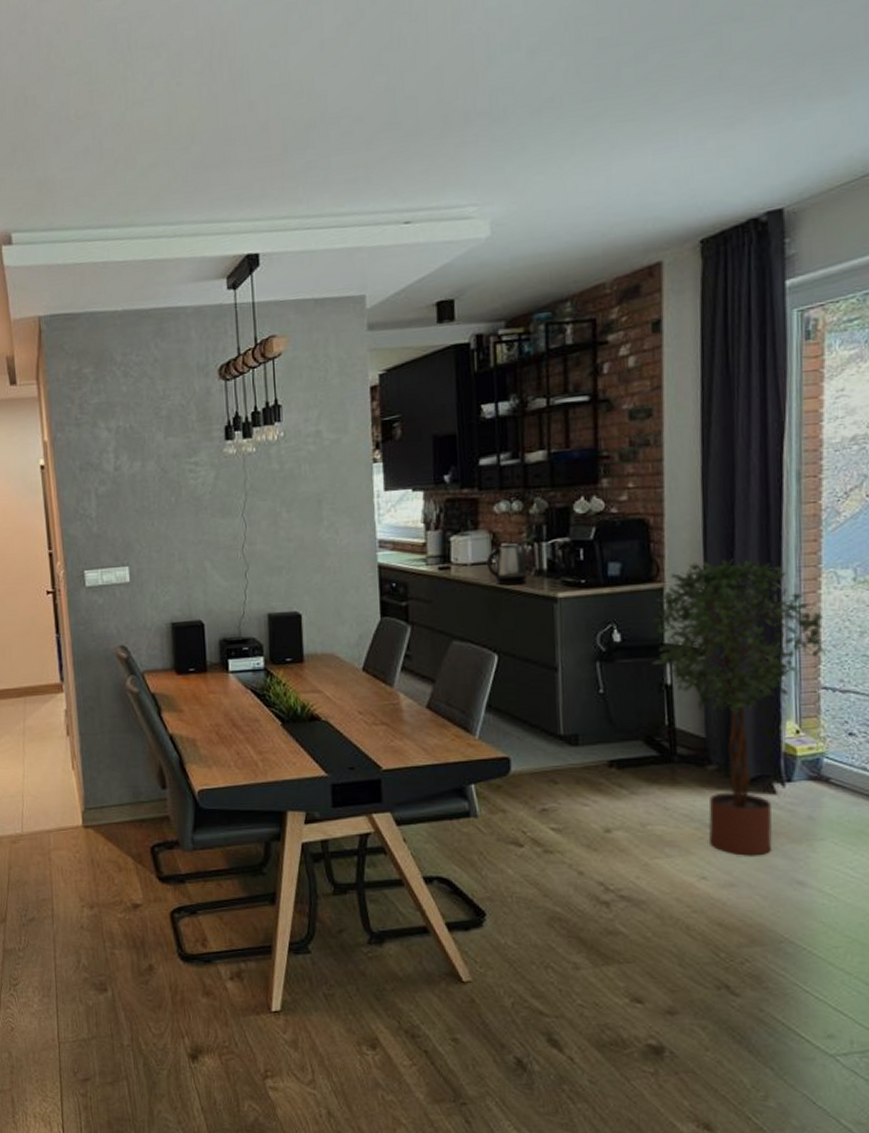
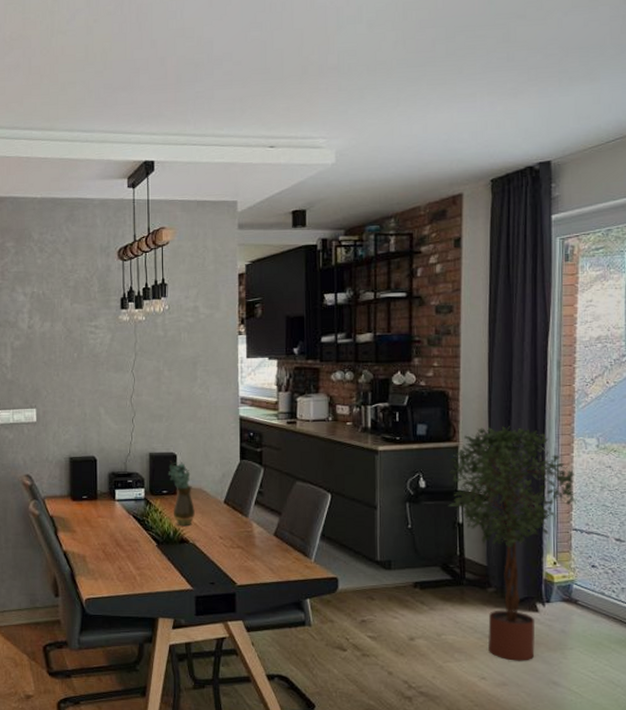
vase: none [291,622,327,700] -> present [167,461,195,525]
kettle: present [486,543,527,586] -> none [324,406,356,439]

